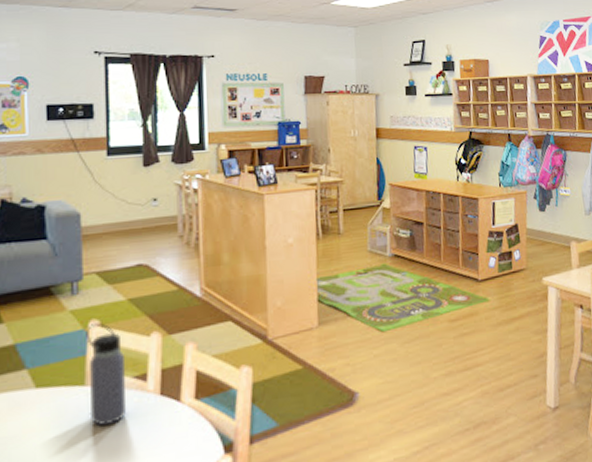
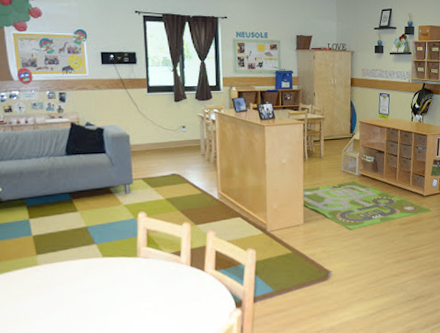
water bottle: present [86,323,126,426] -> none [136,214,166,285]

